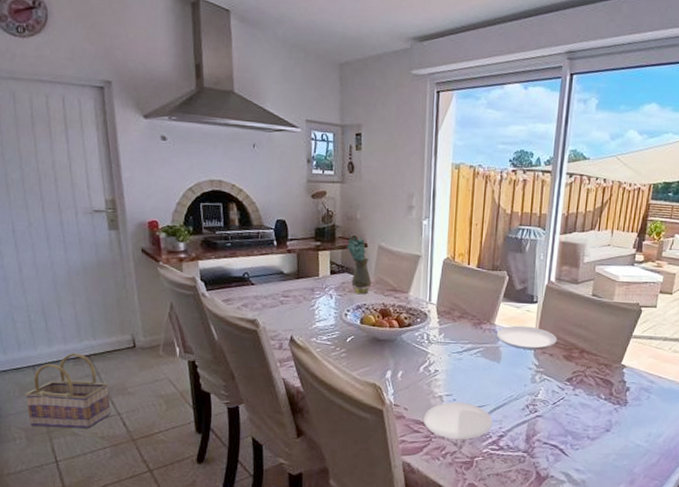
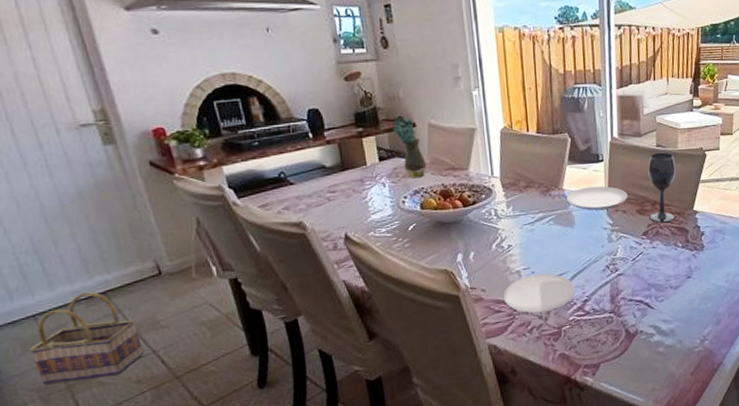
wine glass: none [576,302,609,373] -> present [648,152,676,223]

